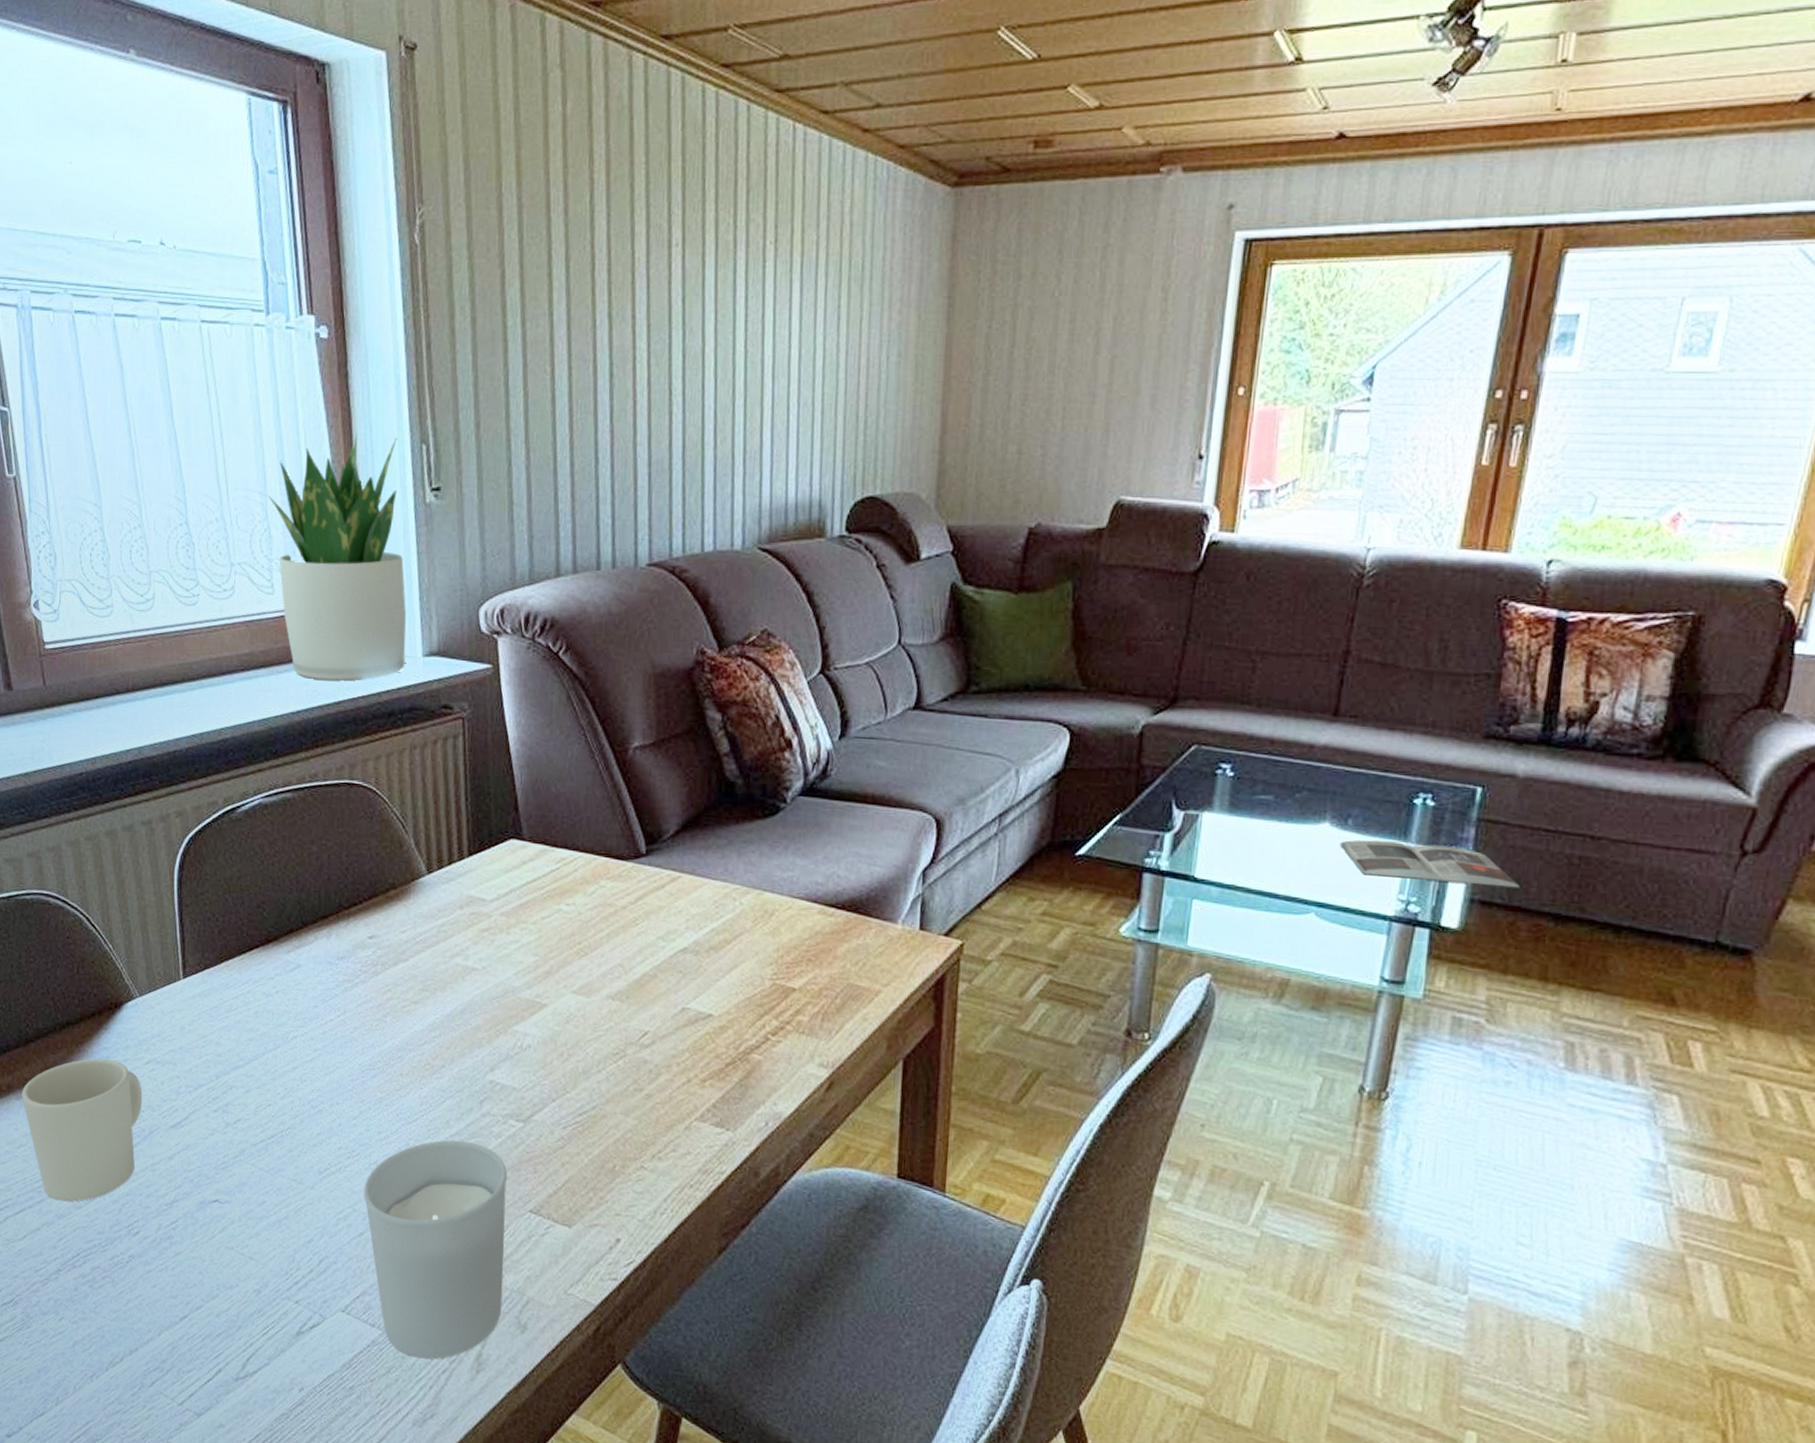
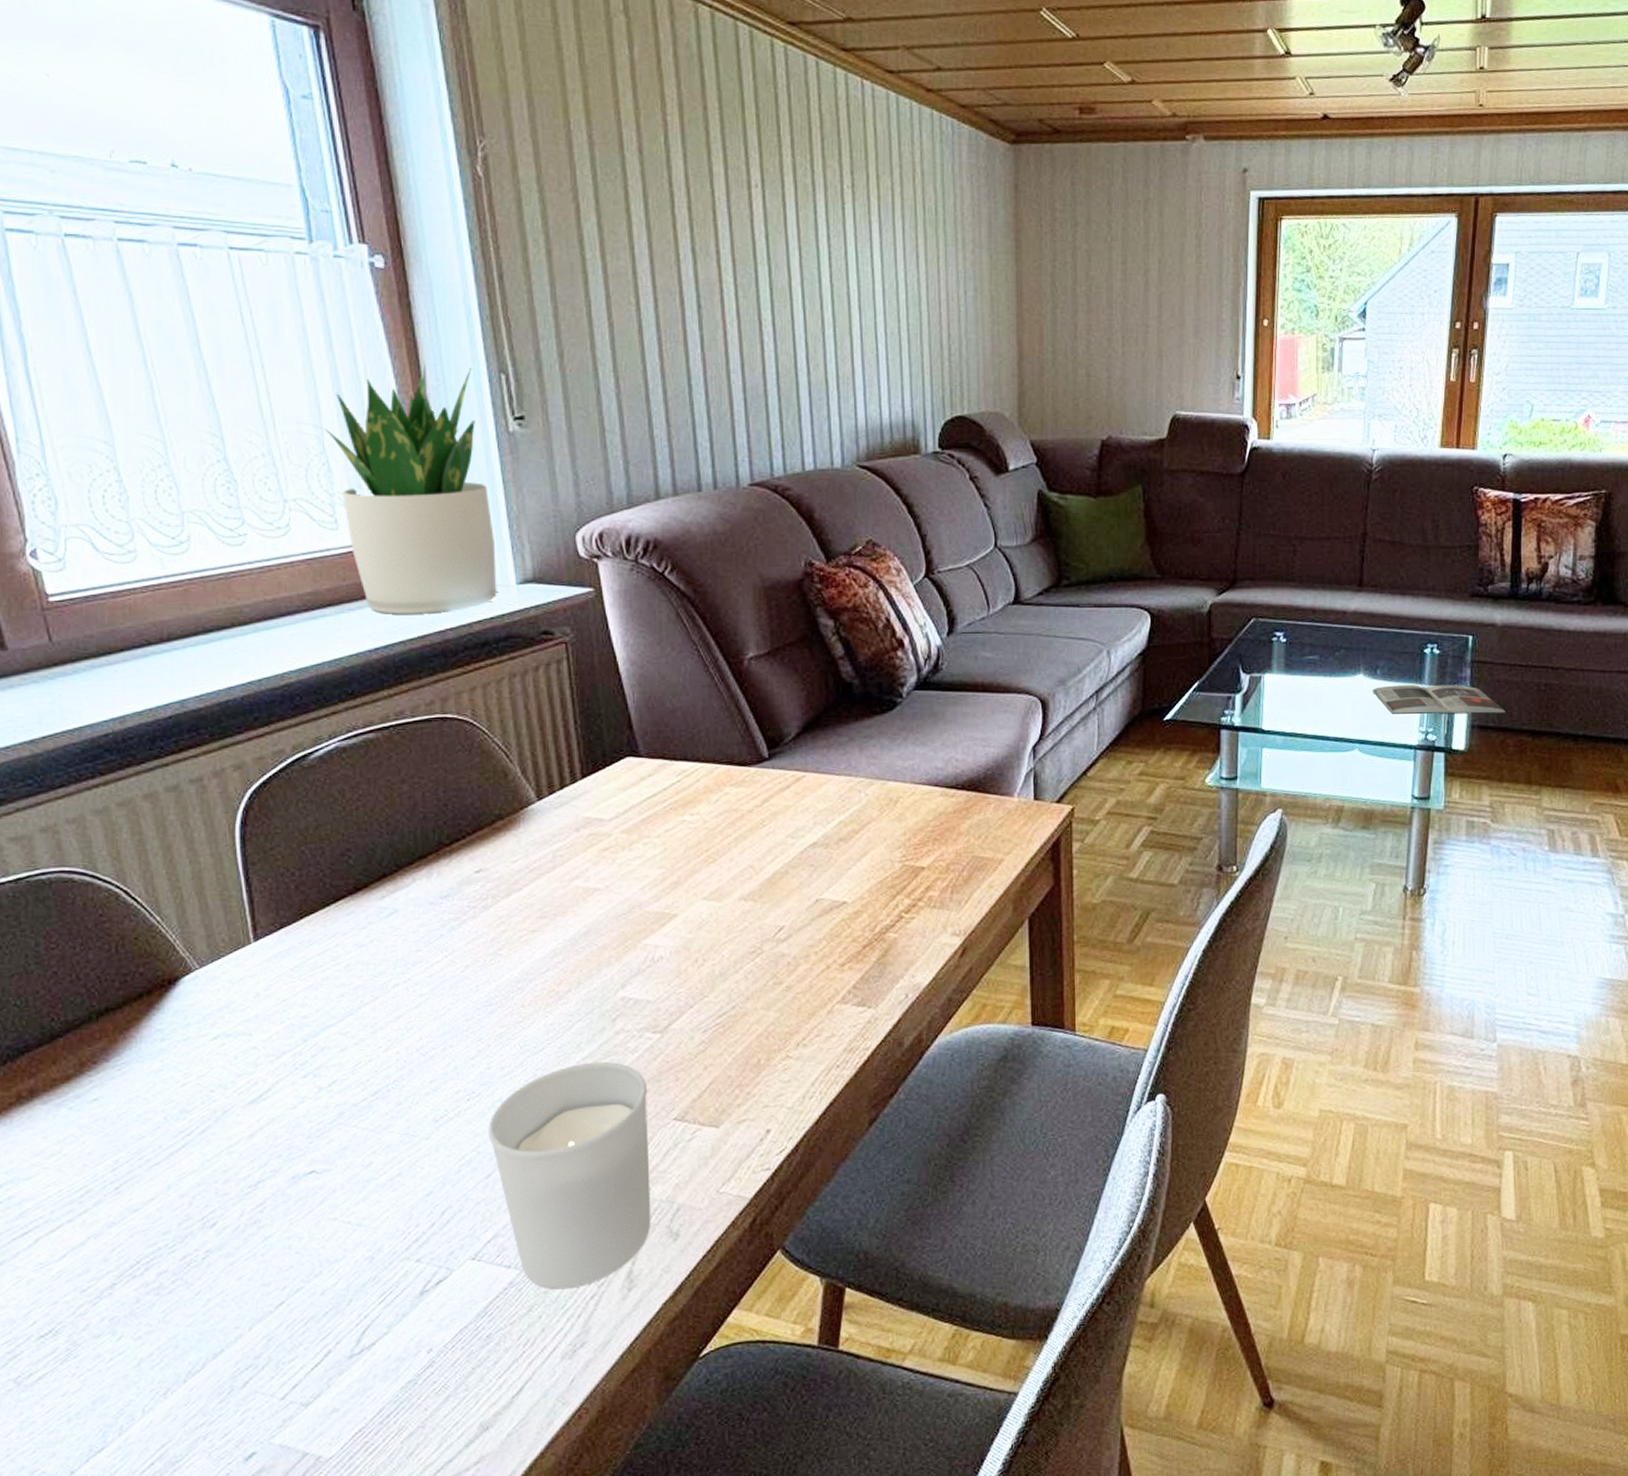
mug: present [22,1058,142,1202] -> none [50,1042,211,1208]

